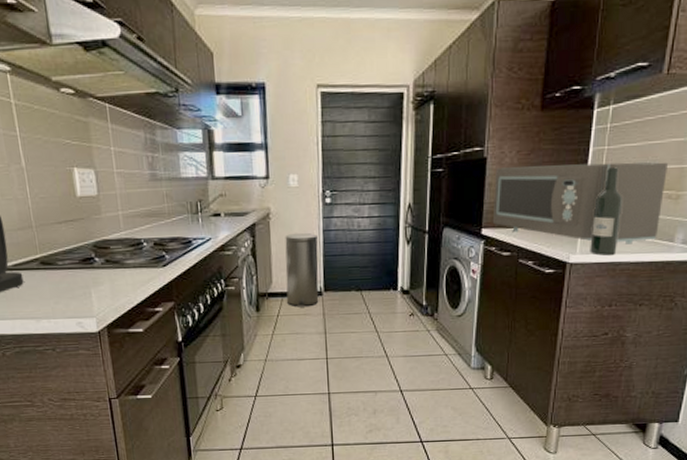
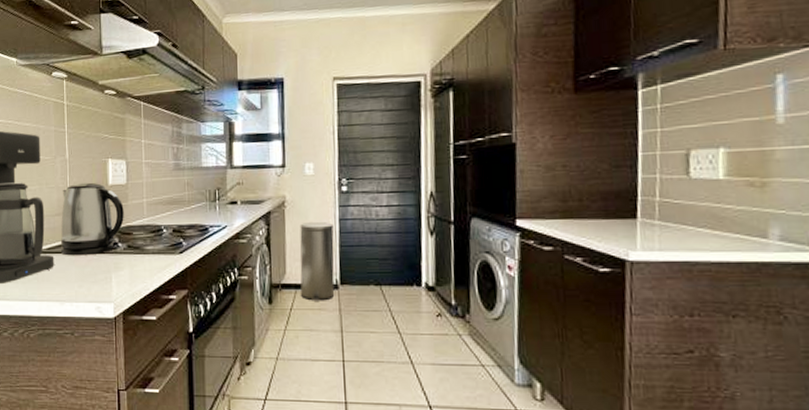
kettle: none [22,193,99,273] -> present [60,182,124,256]
microwave: present [492,162,668,244] -> none [527,144,744,240]
wine bottle: present [590,167,624,257] -> none [652,151,691,254]

